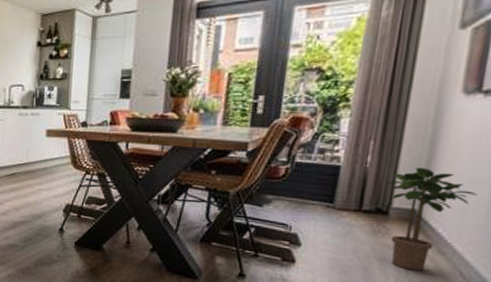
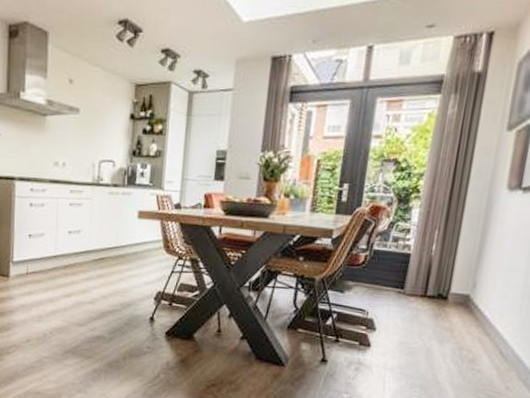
potted plant: present [387,167,478,271] -> none [447,255,515,351]

